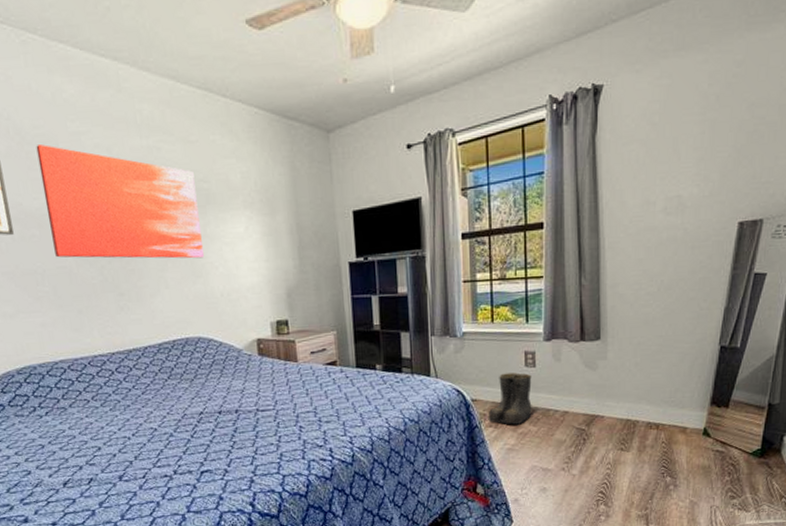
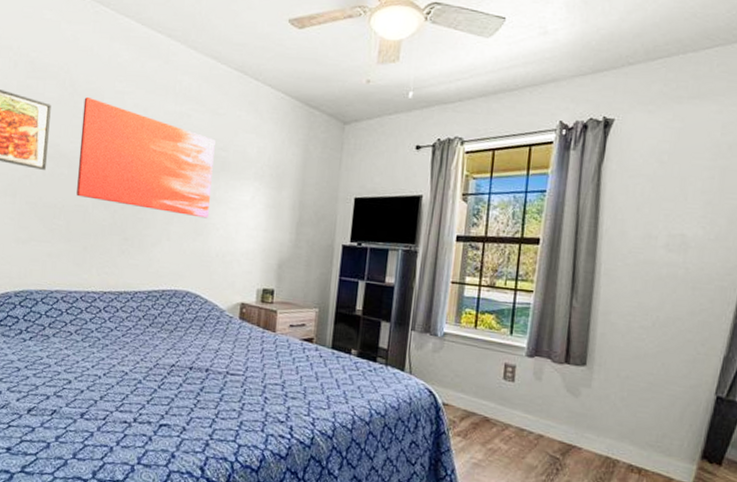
boots: present [488,372,533,425] -> none [457,382,509,439]

